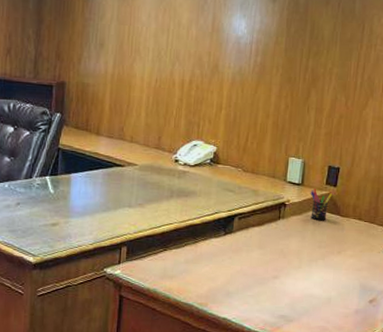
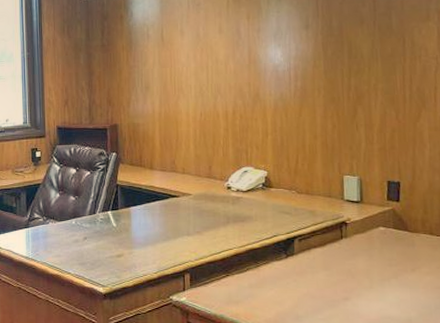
pen holder: present [310,189,333,221] -> none [371,205,397,238]

